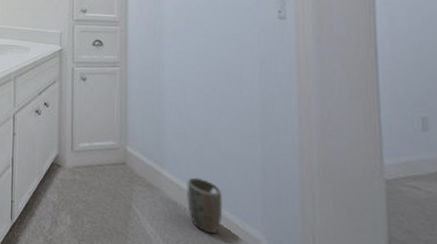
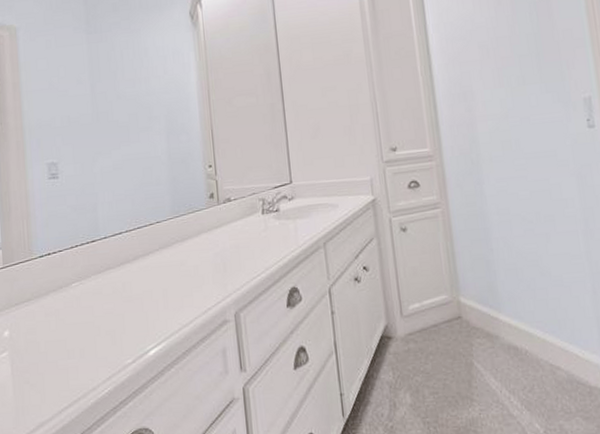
plant pot: present [187,177,223,234] -> none [524,313,563,372]

